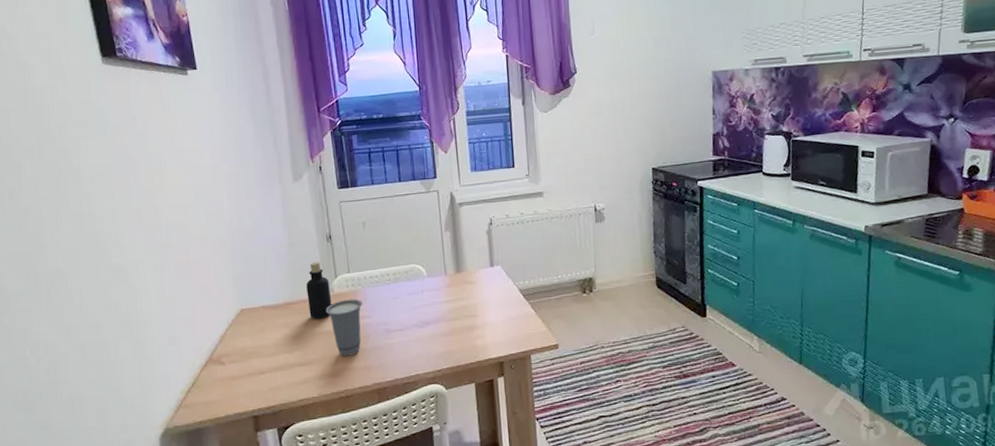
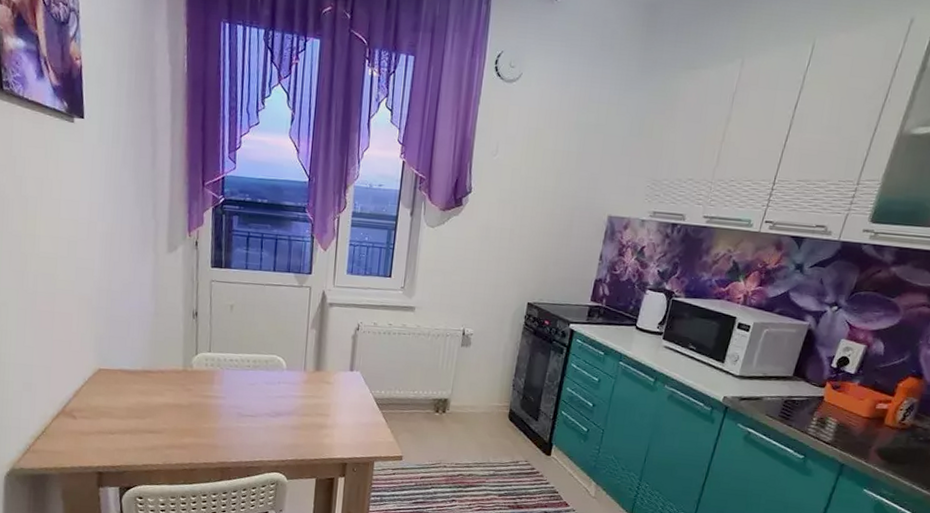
bottle: present [306,261,332,319] -> none [165,335,190,392]
cup: present [325,299,362,356] -> none [181,377,219,432]

